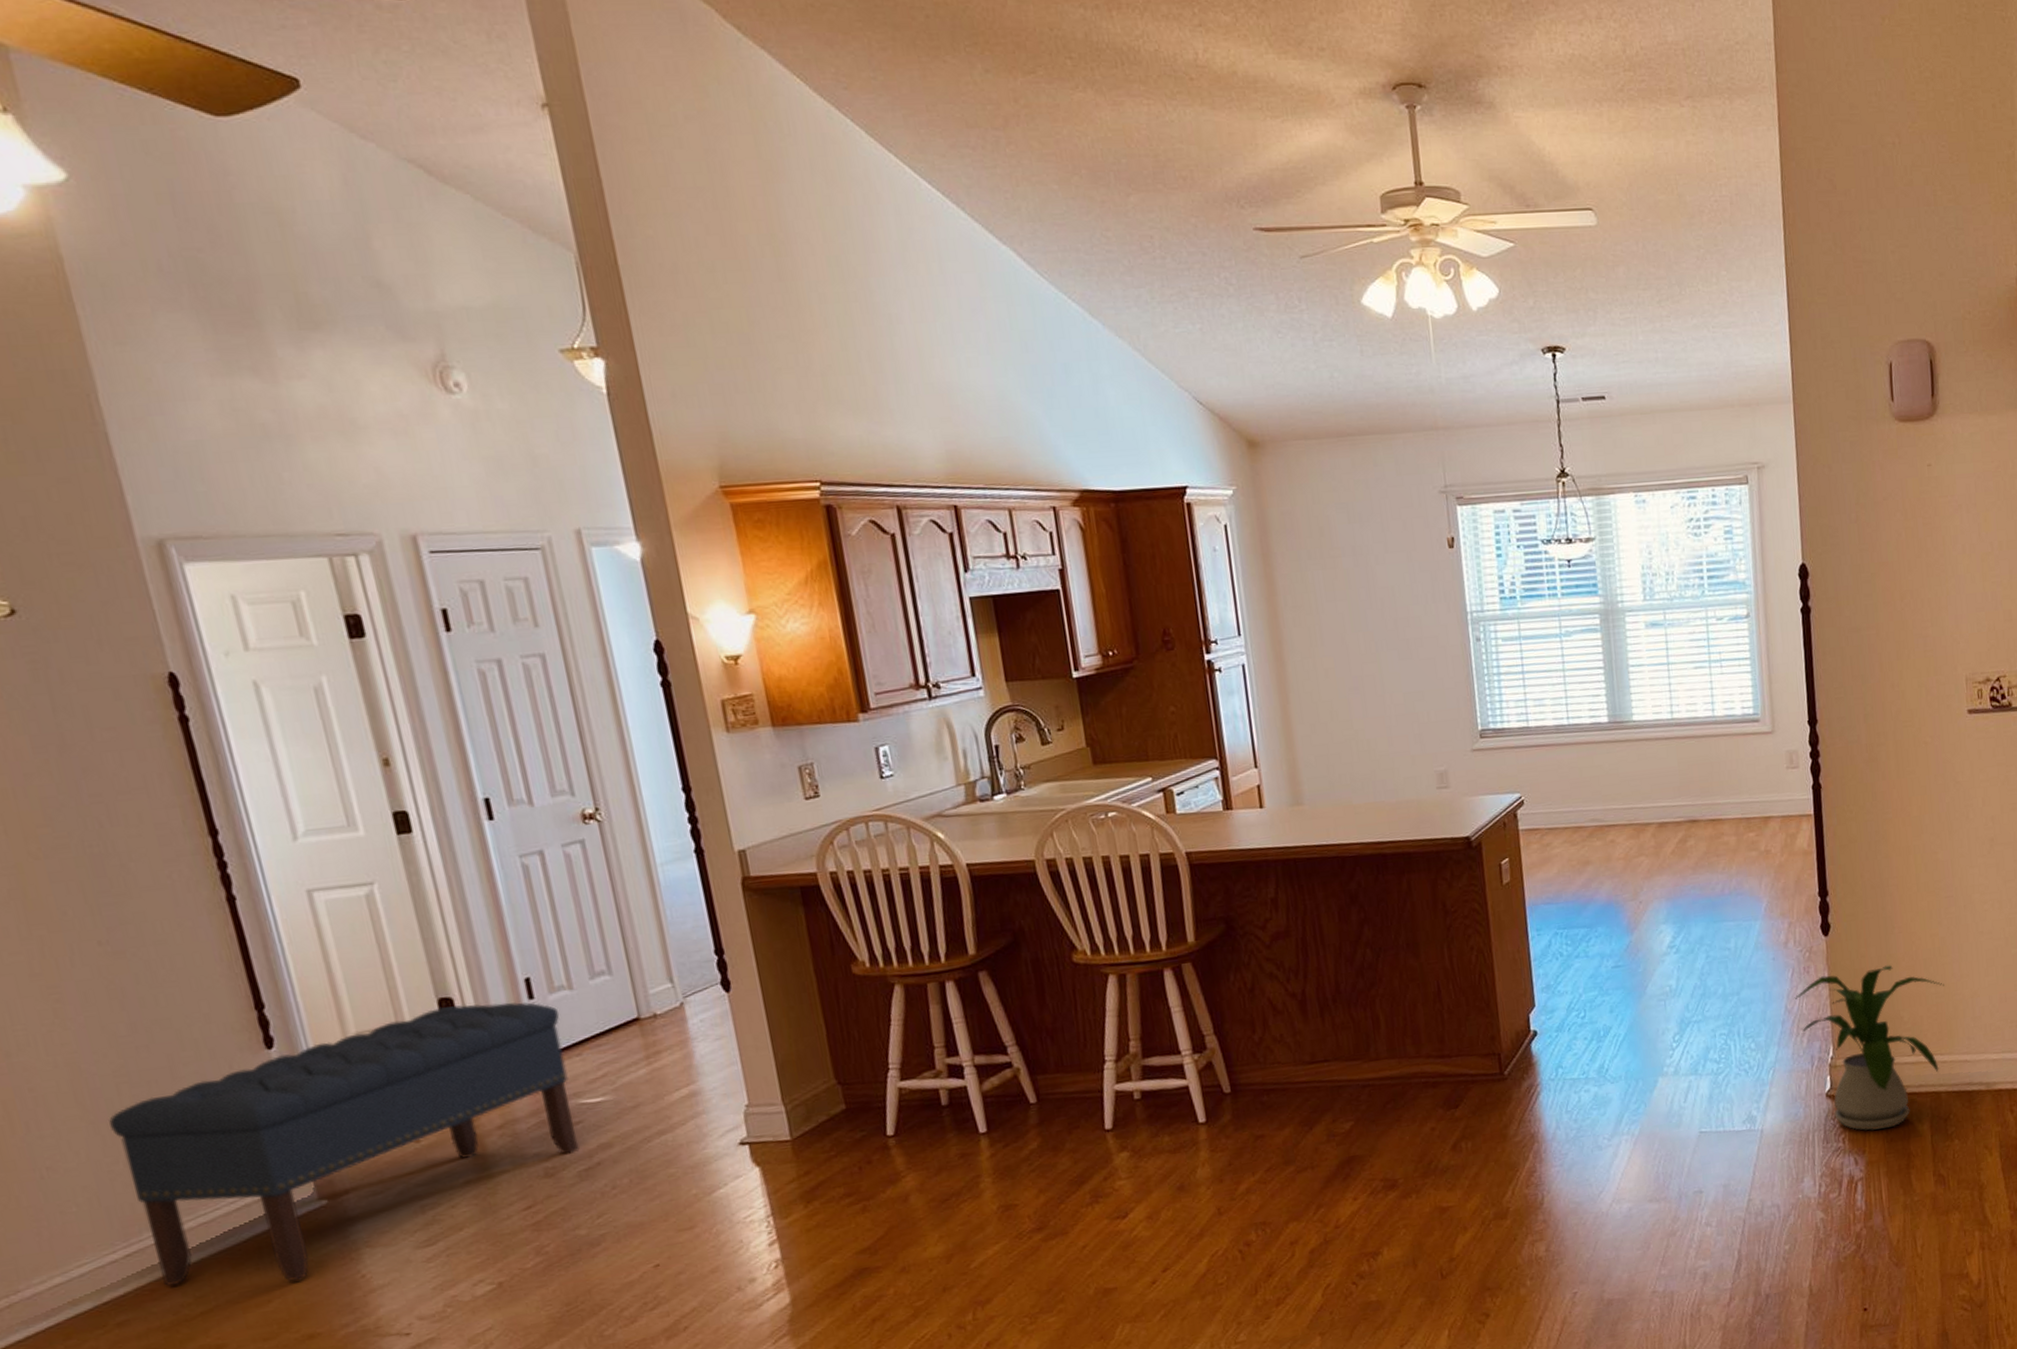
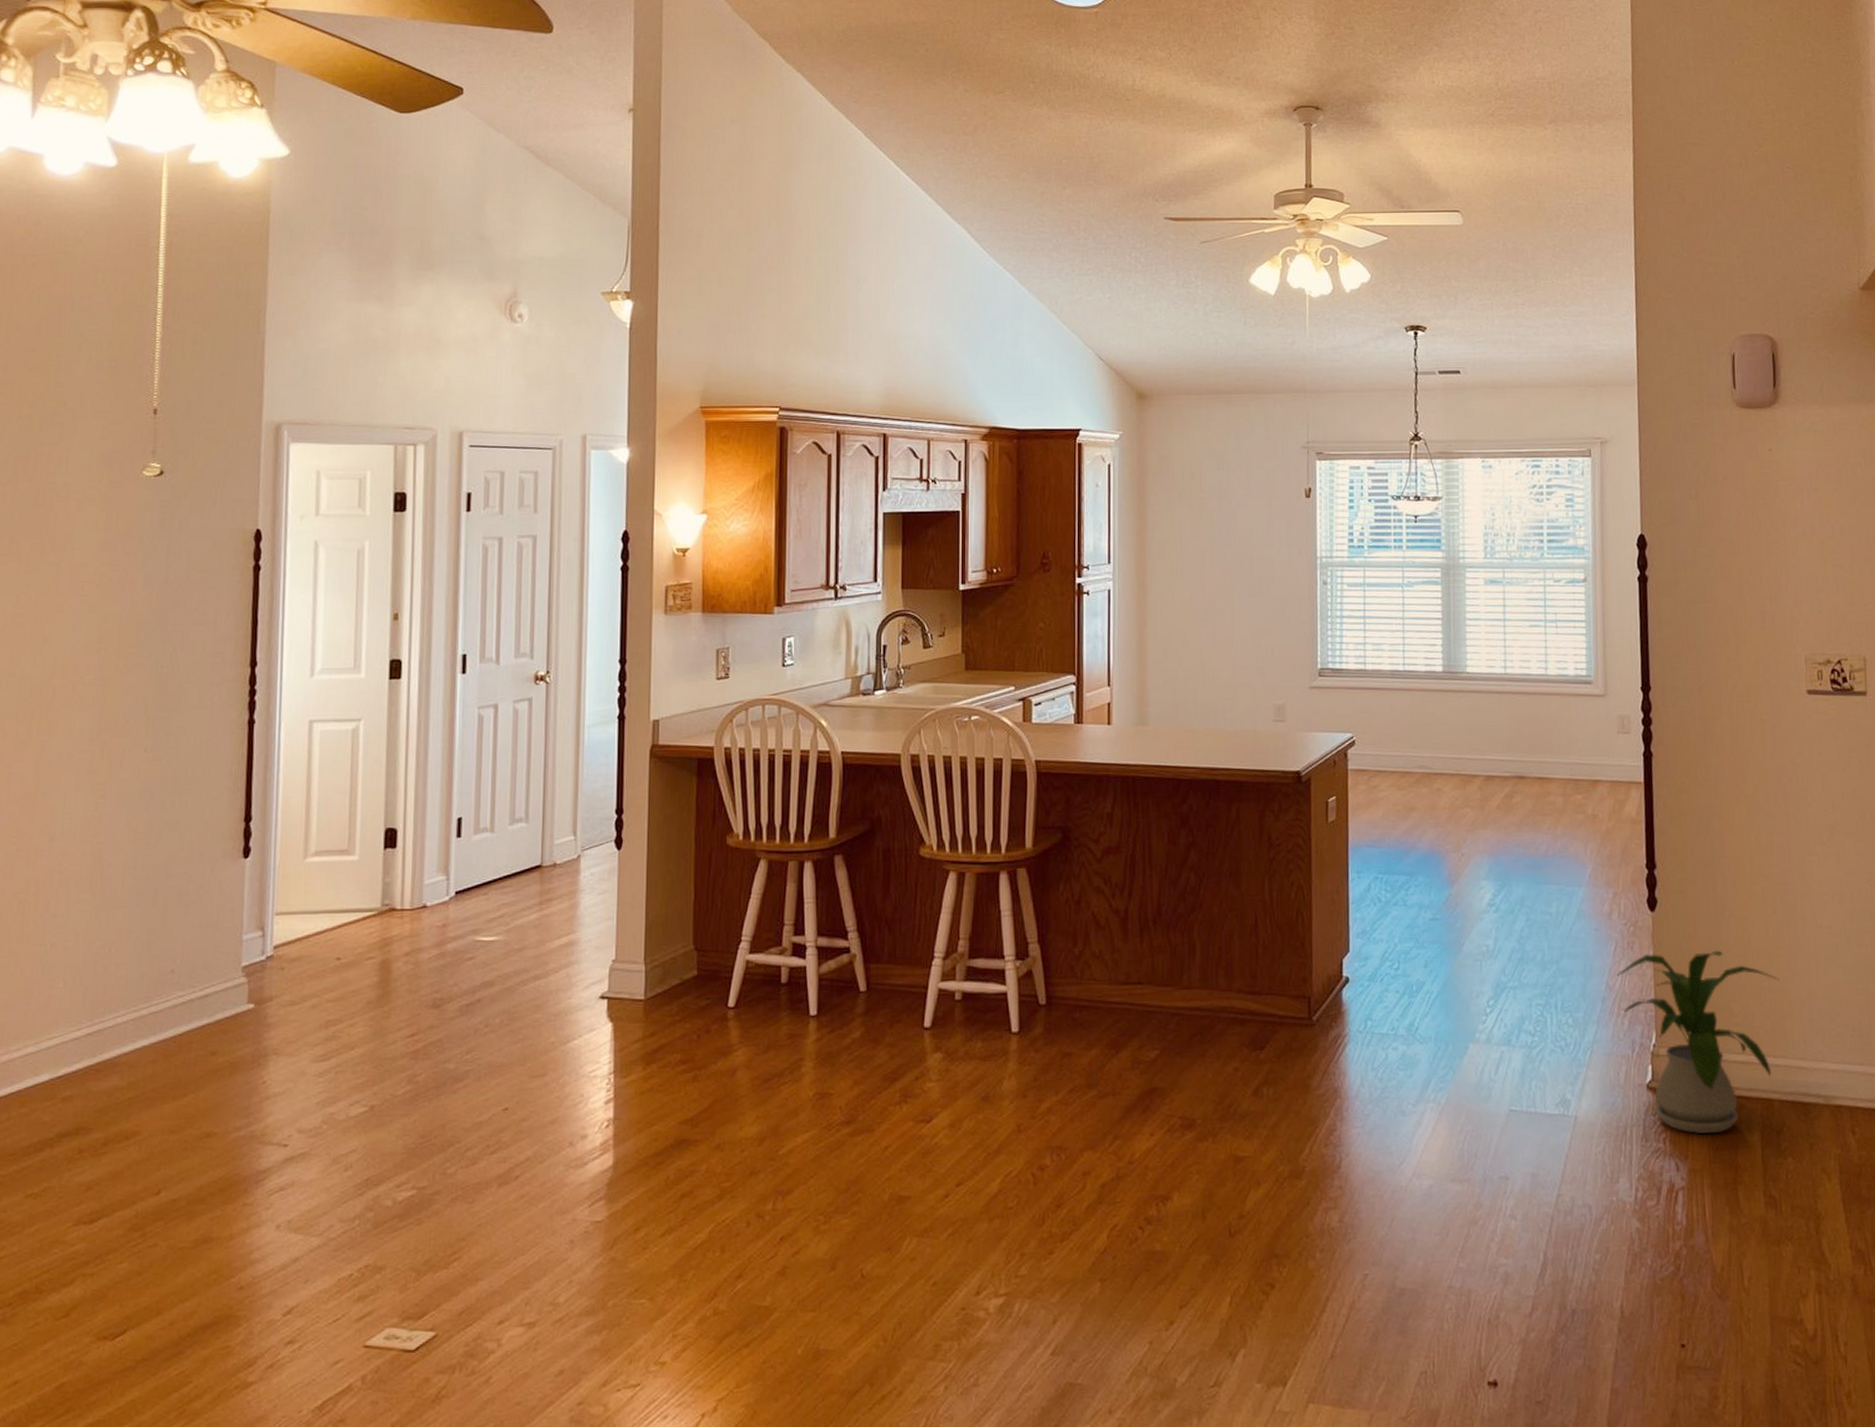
bench: present [109,1002,580,1287] -> none [107,836,478,1078]

